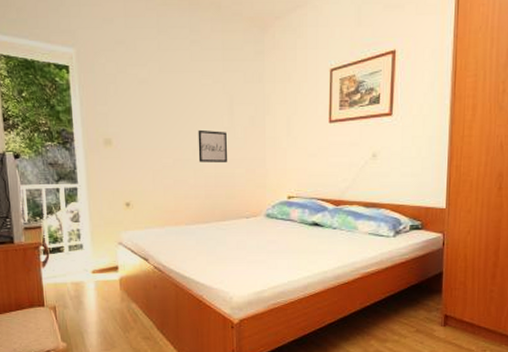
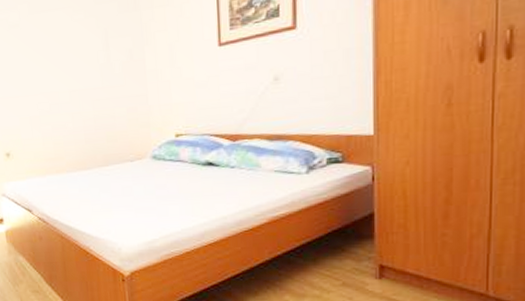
wall art: present [198,129,227,162] -> none [73,69,106,105]

